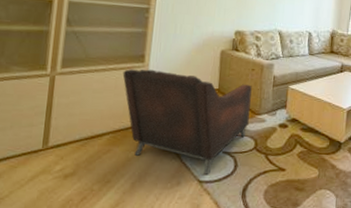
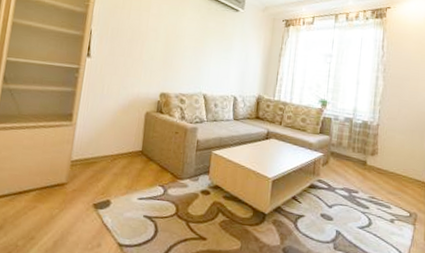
armchair: present [122,69,252,176] -> none [51,127,175,239]

